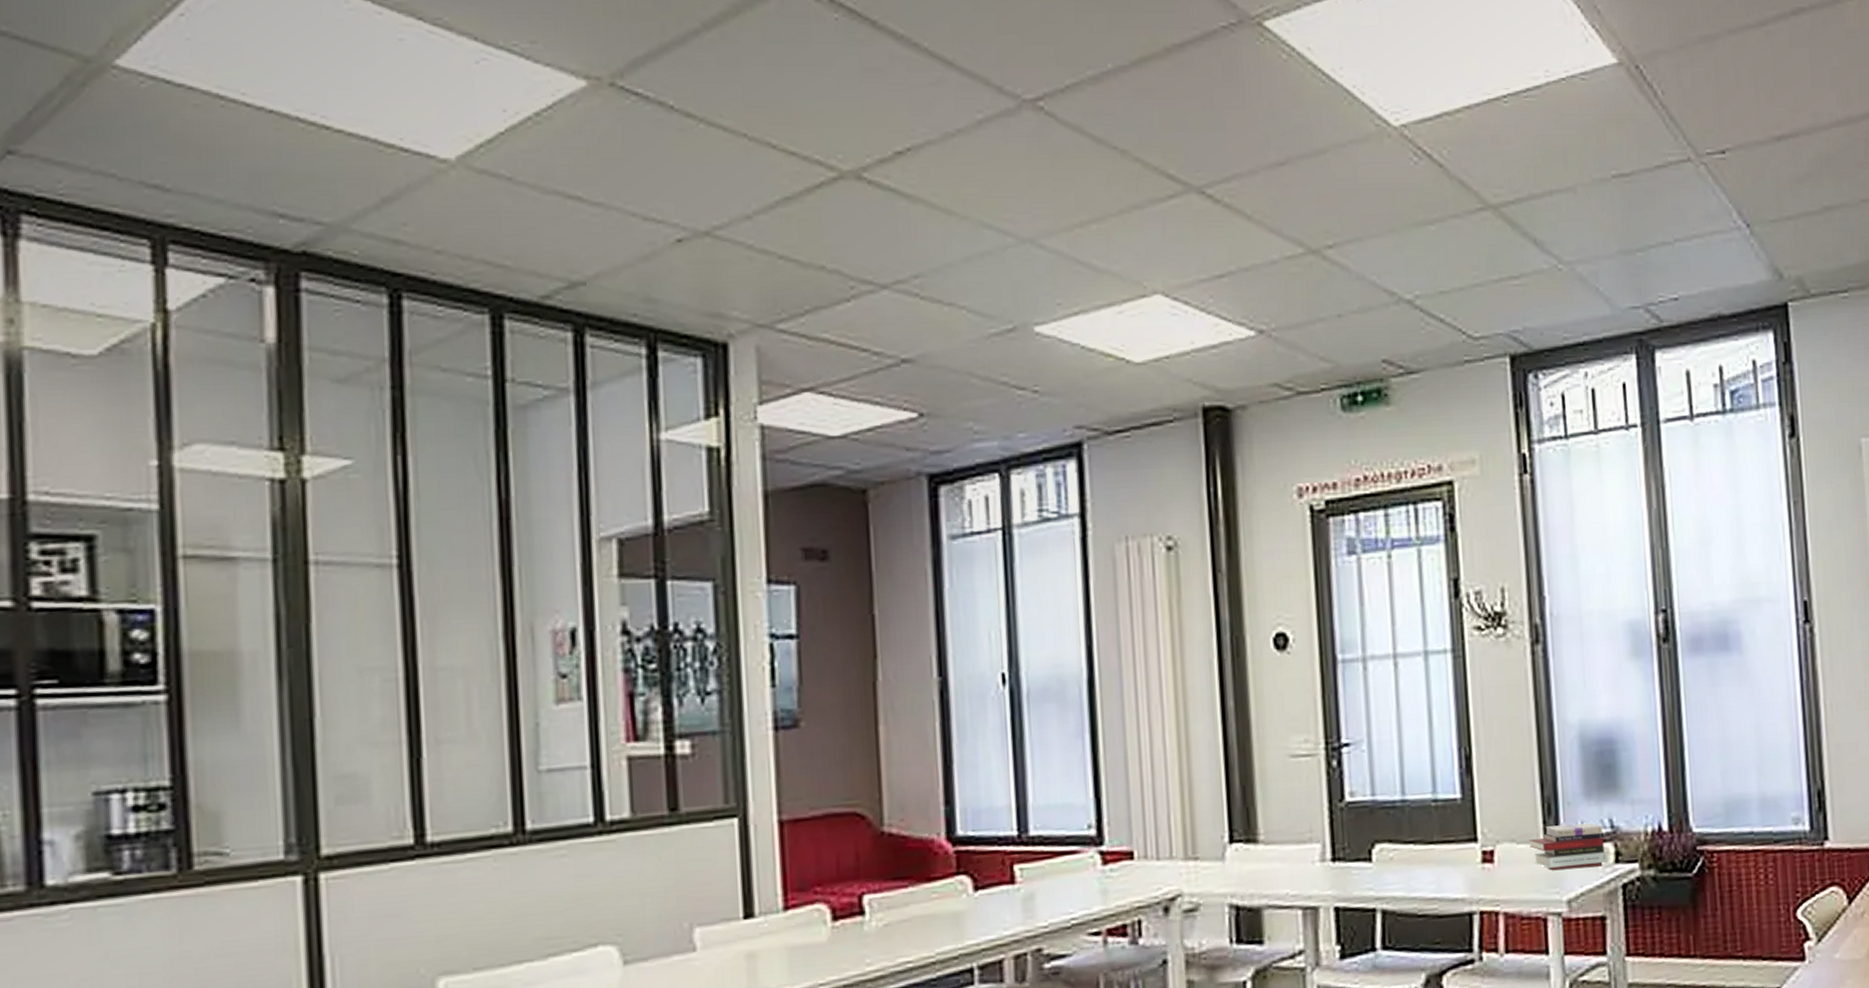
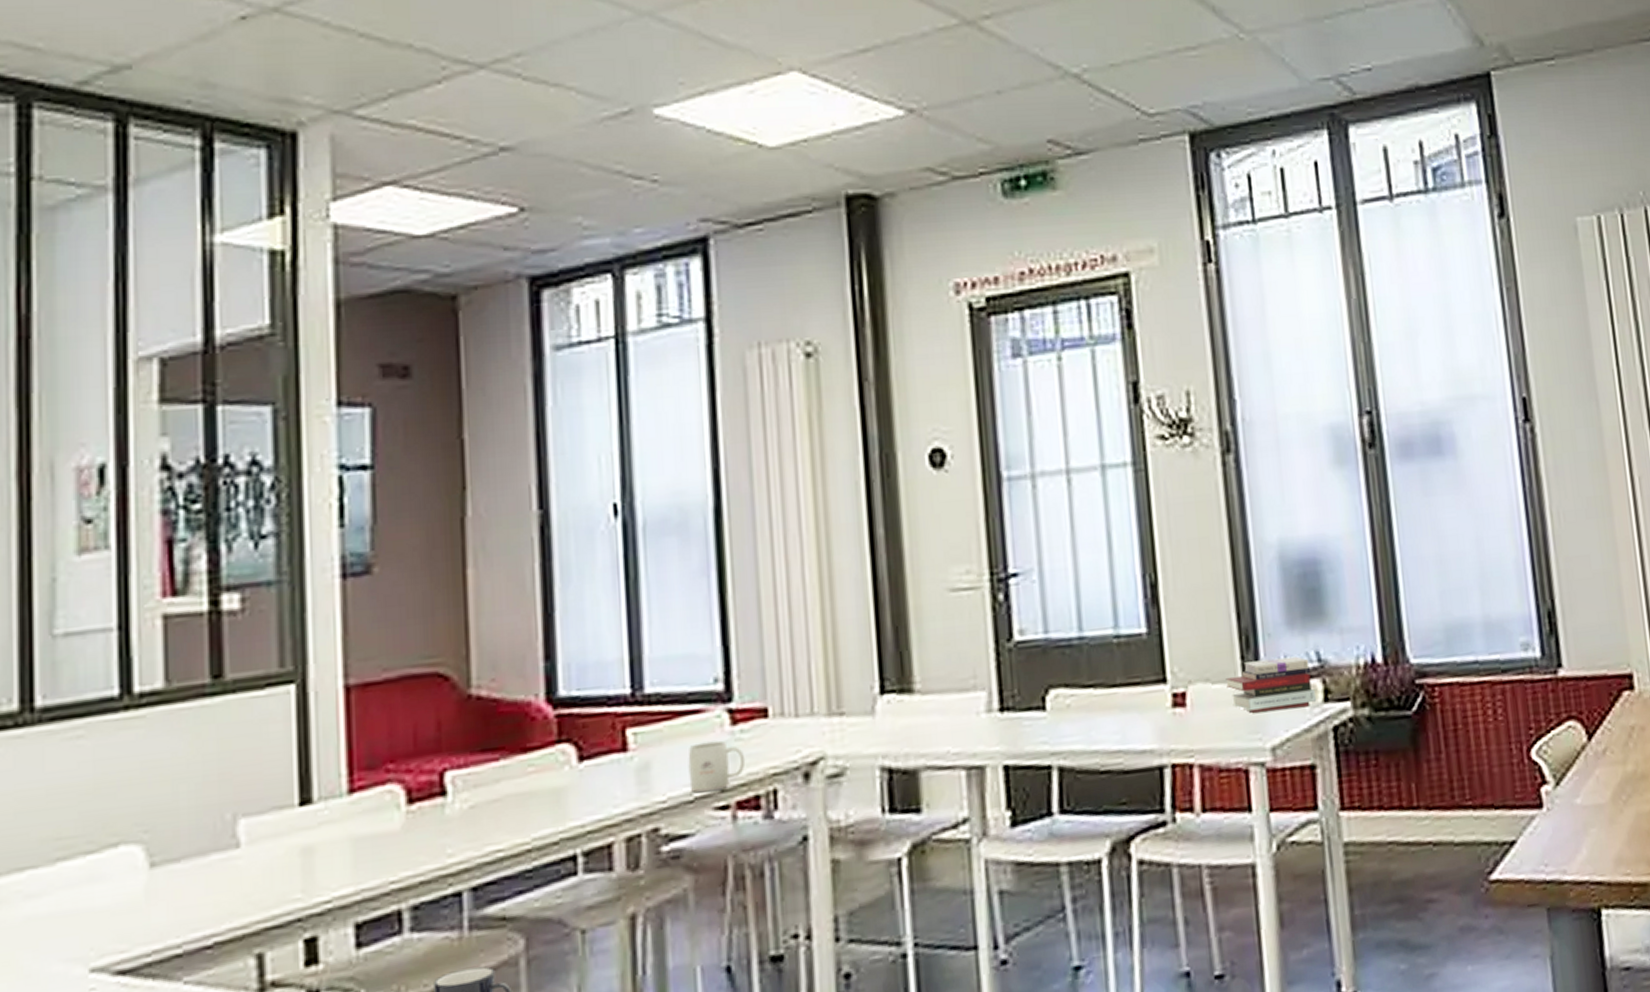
mug: none [1066,877,1115,921] -> present [688,740,746,793]

